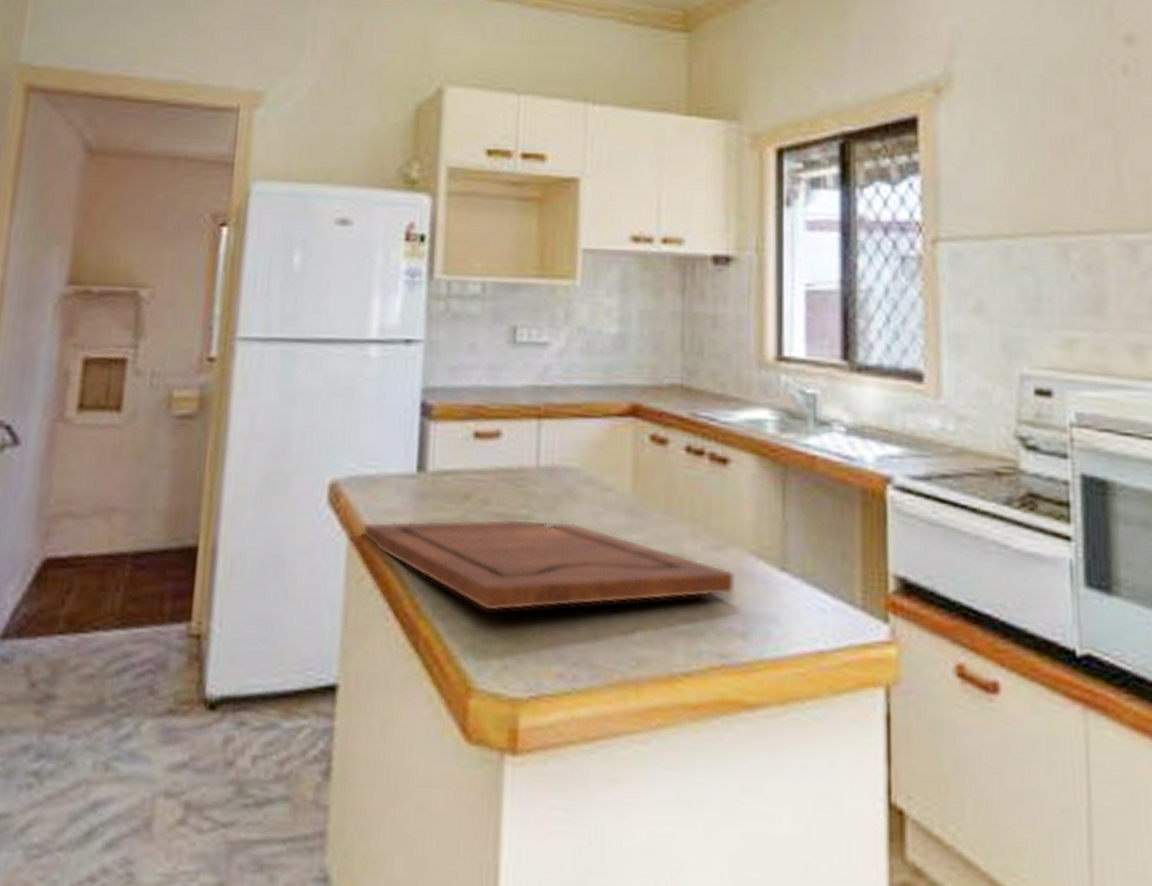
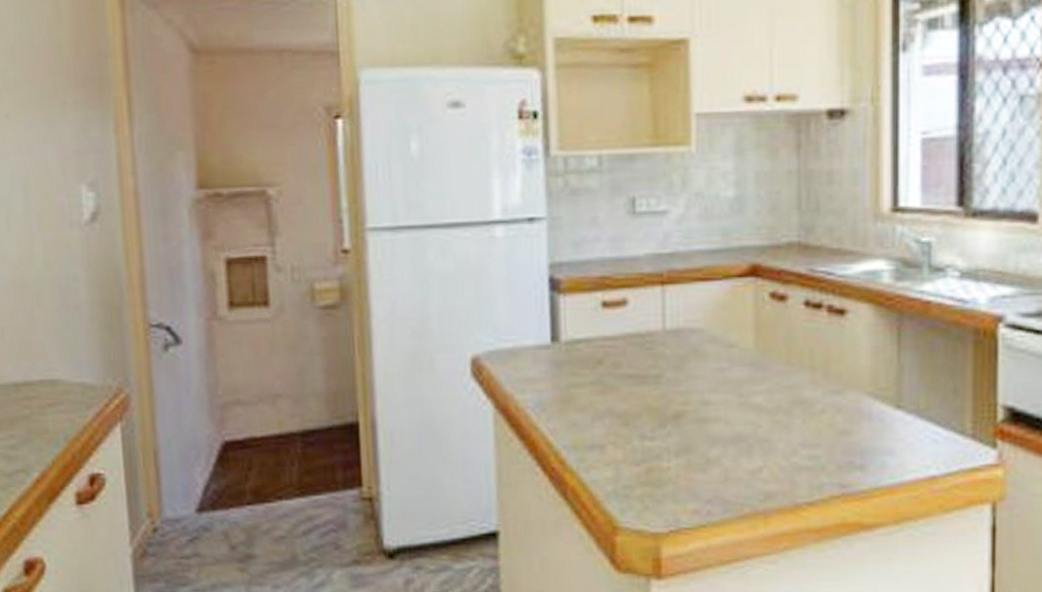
cutting board: present [362,519,735,612] -> none [505,378,854,462]

